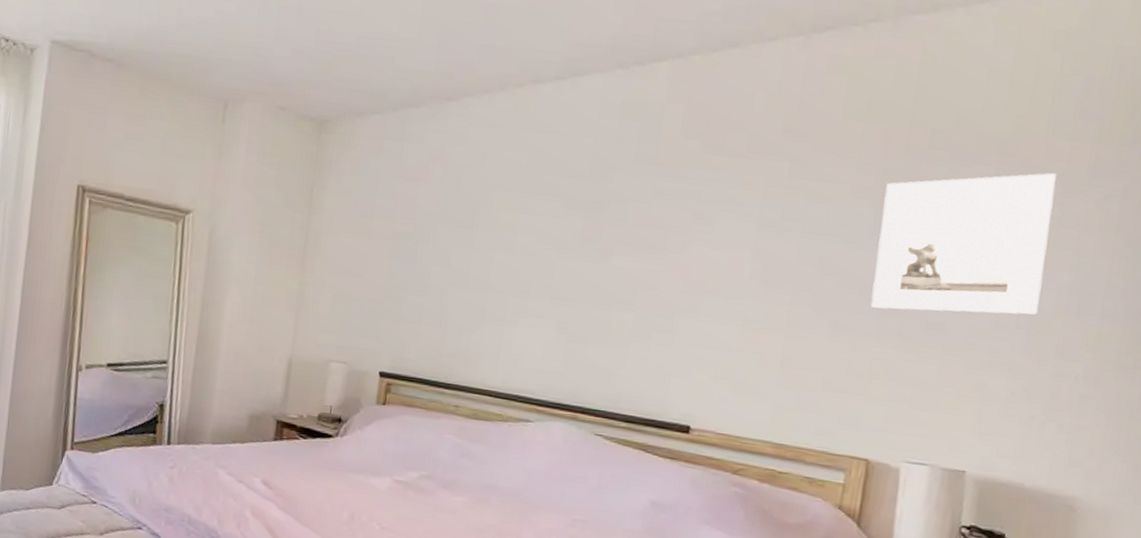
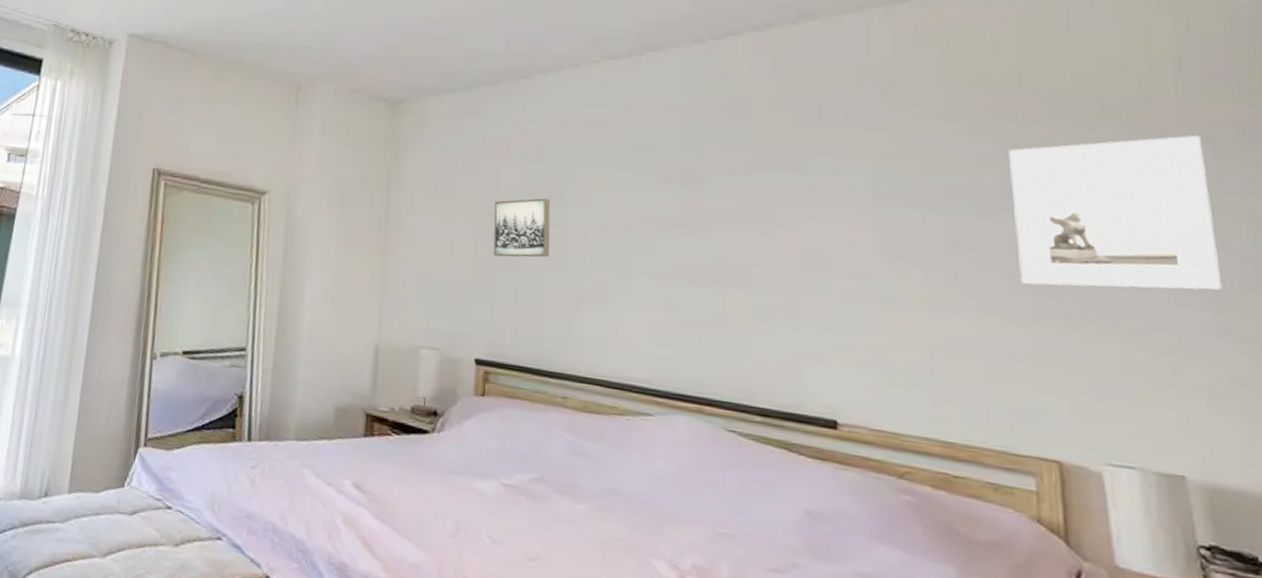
wall art: none [404,222,463,279] -> present [493,198,551,258]

